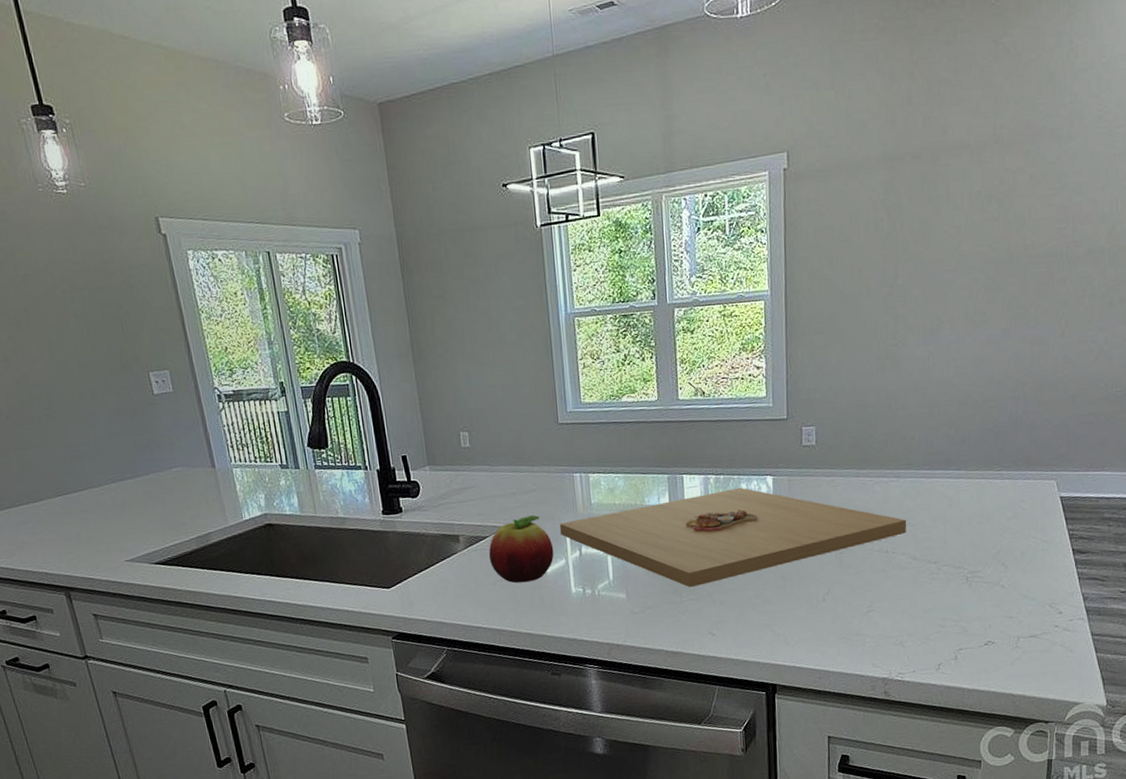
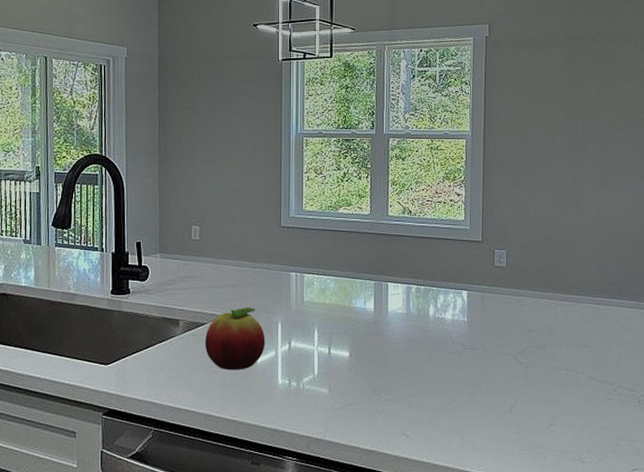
platter: present [559,487,907,588] -> none [272,298,586,388]

